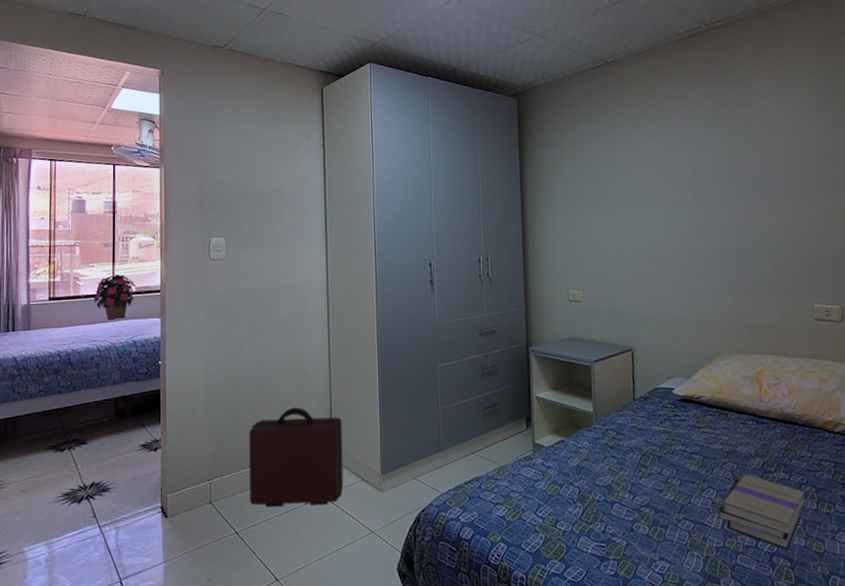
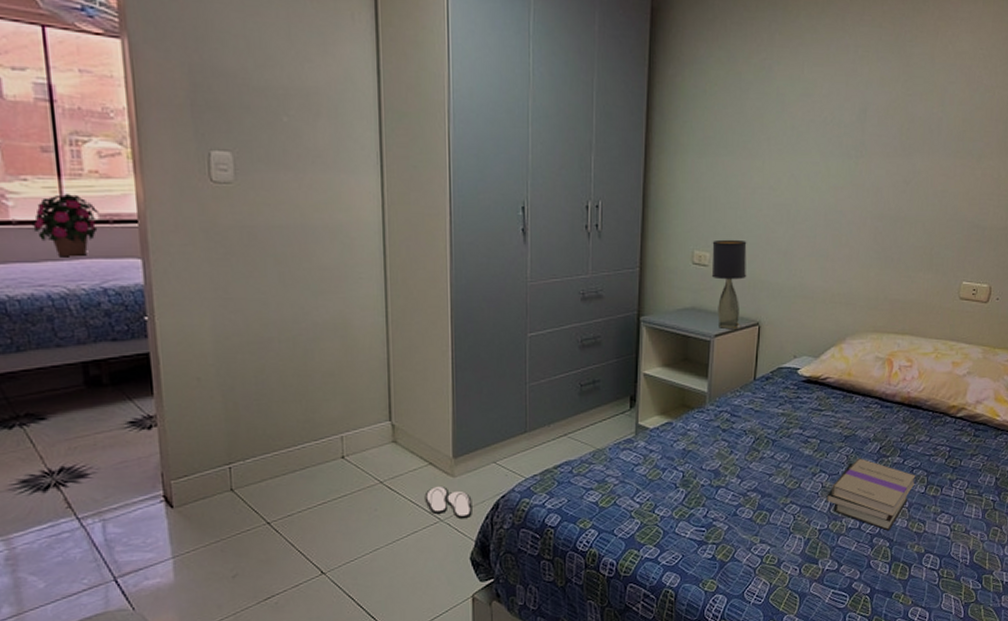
briefcase: present [249,407,344,507] -> none [280,379,406,494]
slippers: none [359,501,398,530] -> present [424,487,472,518]
table lamp: none [583,279,617,356] -> present [711,239,747,330]

